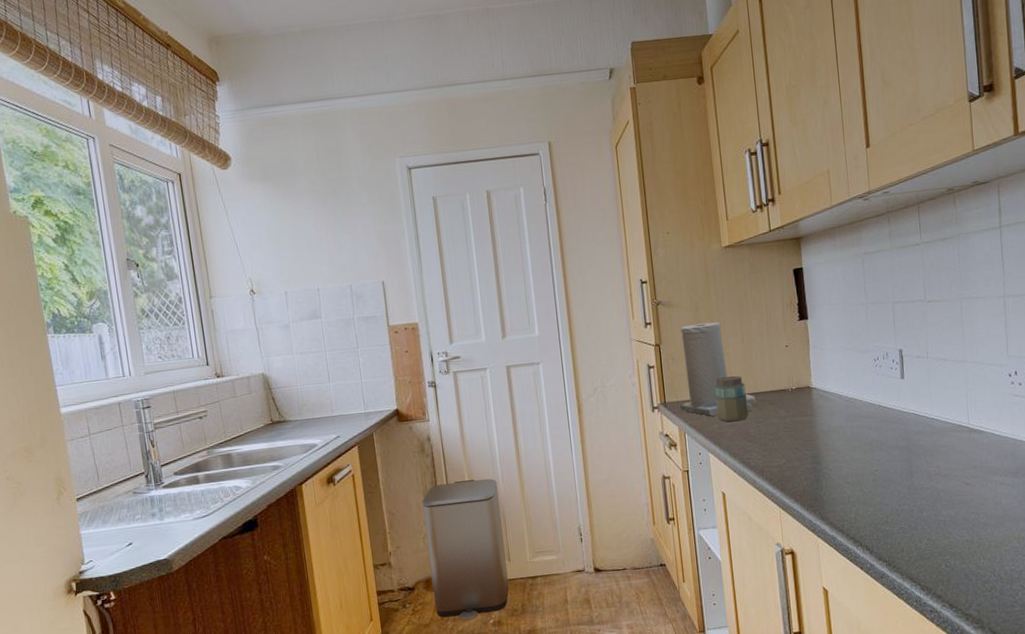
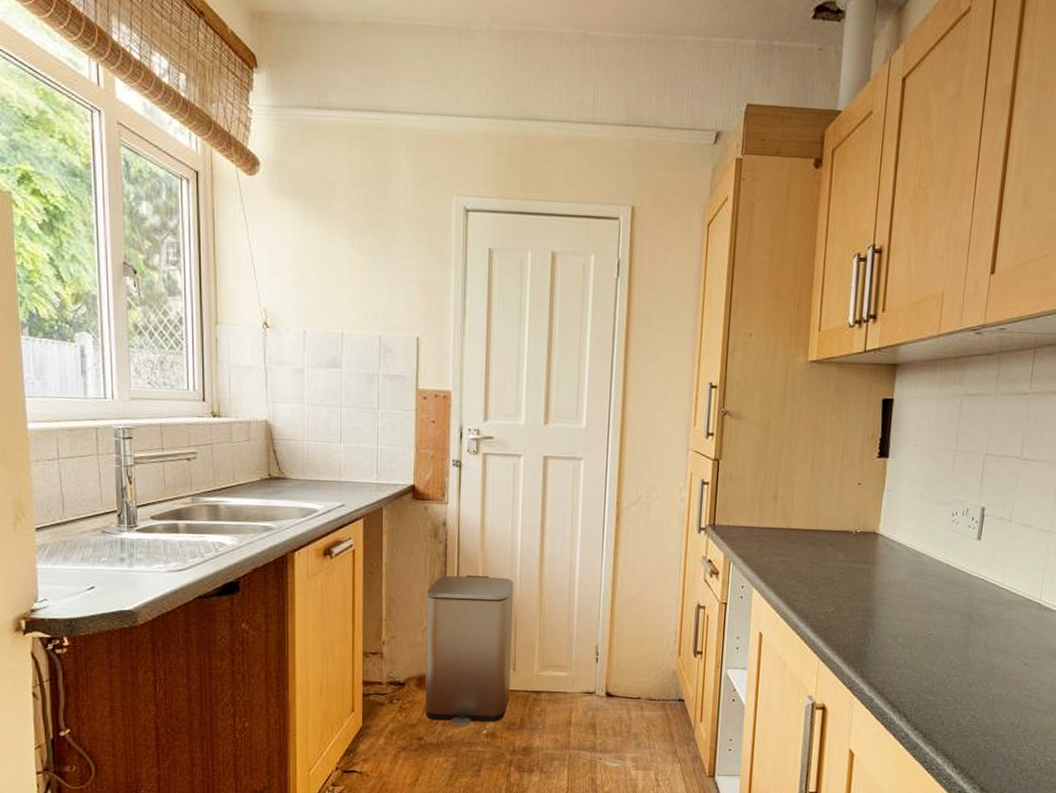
paper towel: present [679,322,756,416] -> none [729,442,815,549]
peanut butter: present [714,375,749,423] -> none [769,506,806,558]

